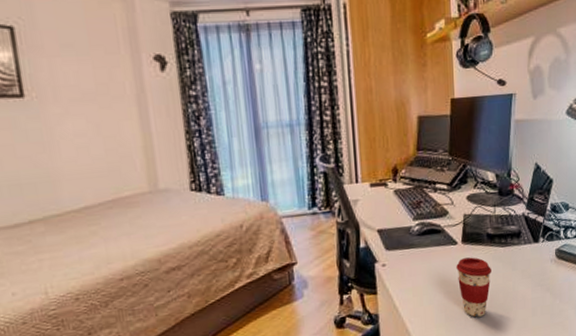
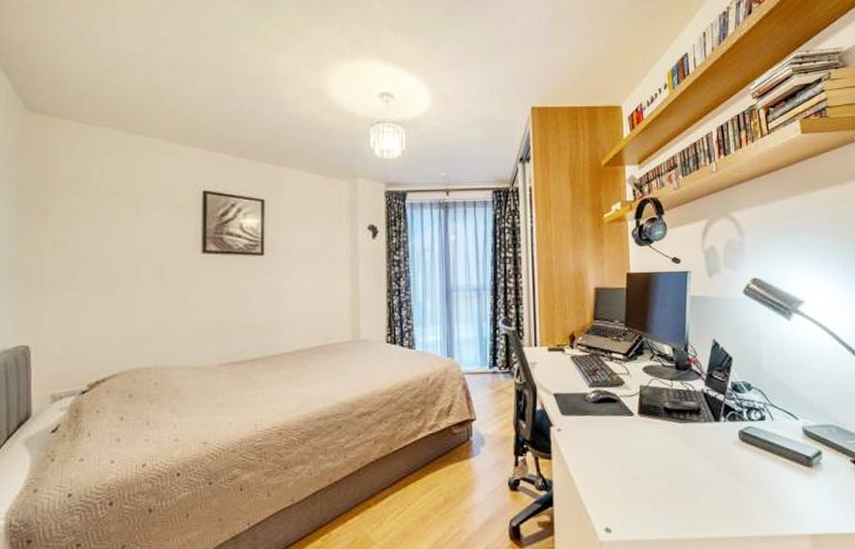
coffee cup: present [456,257,491,318] -> none [632,430,670,496]

